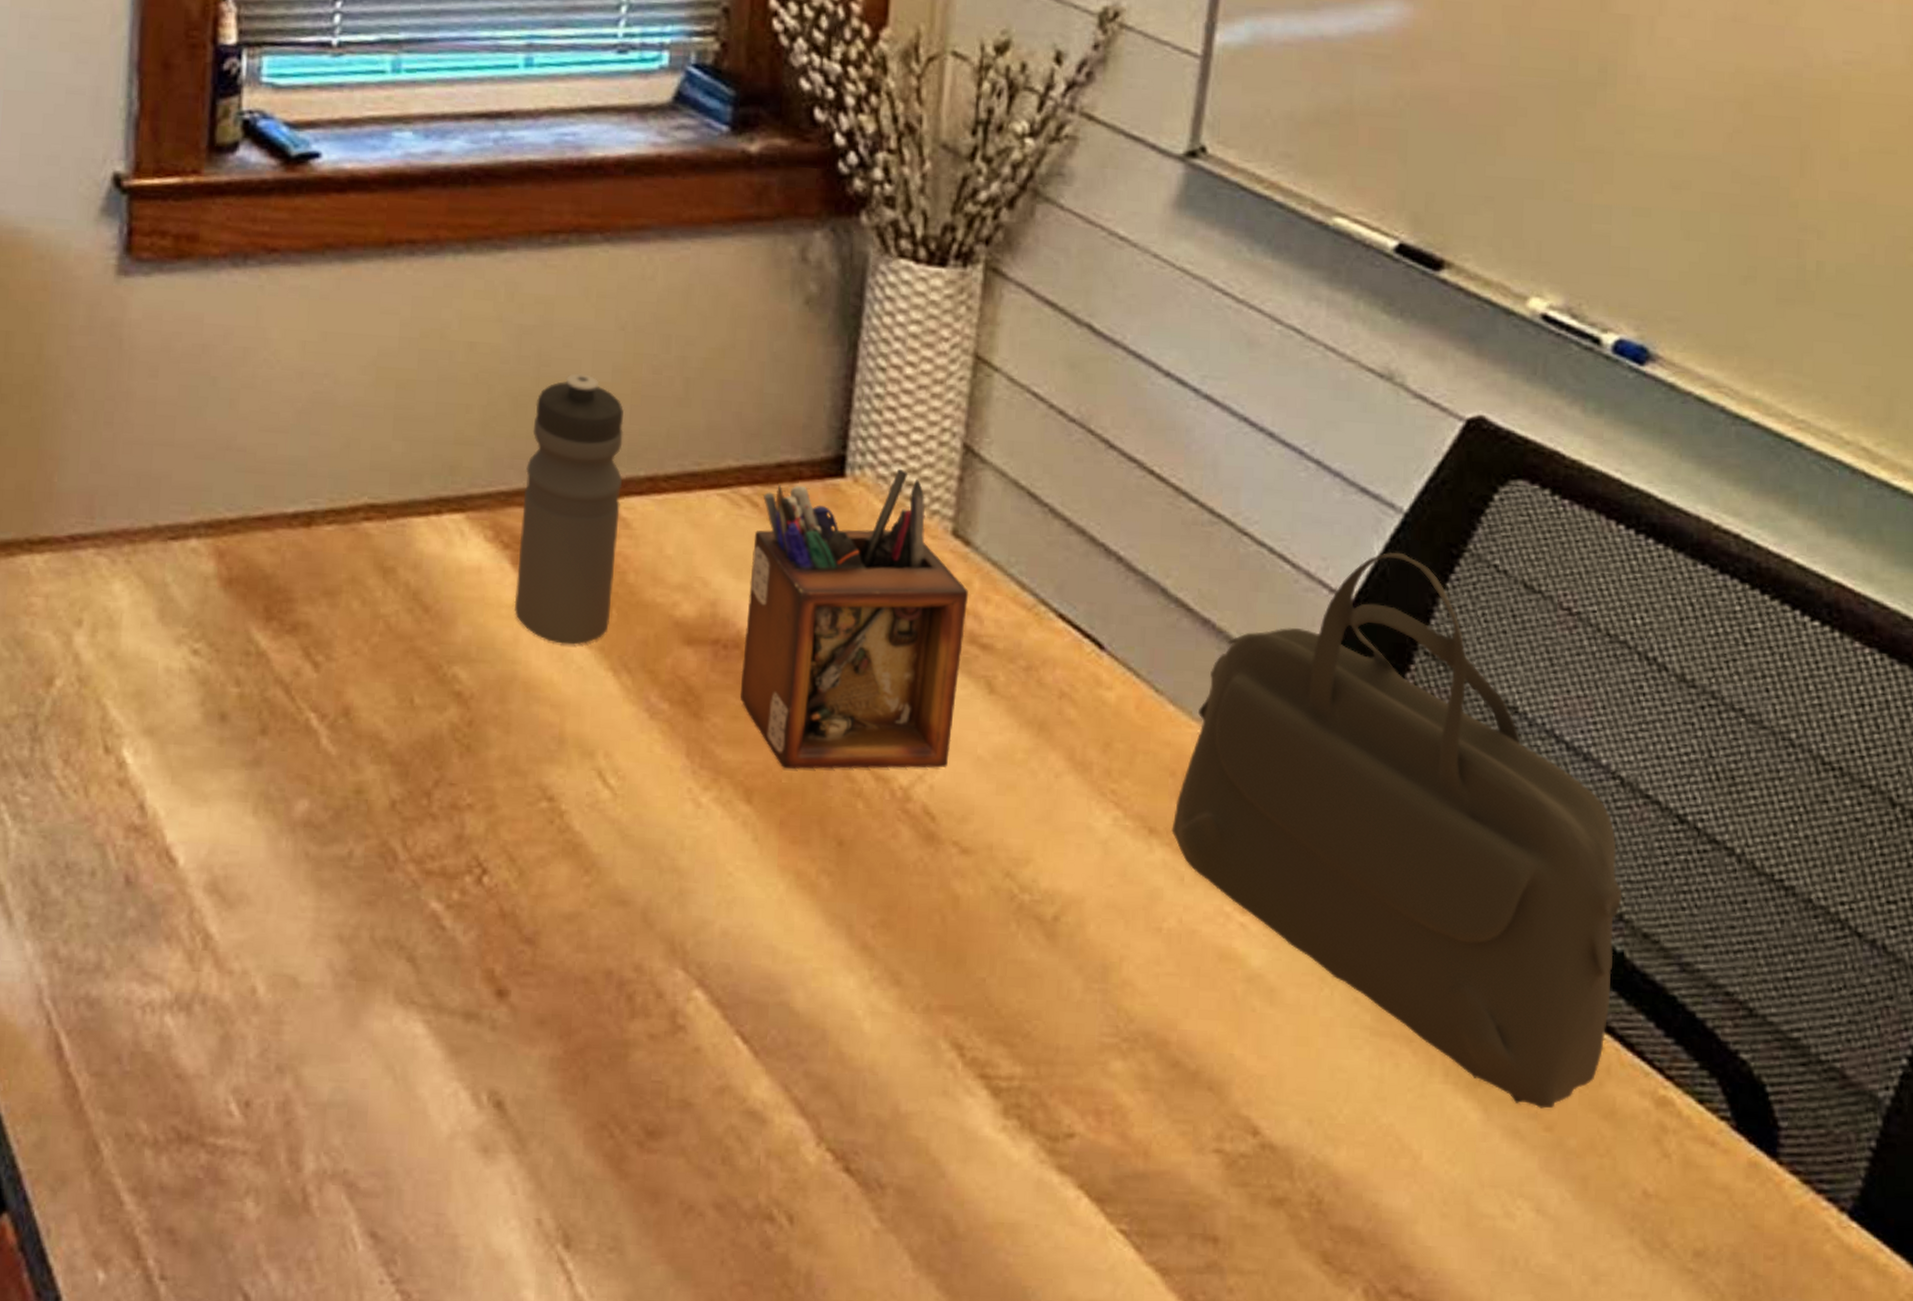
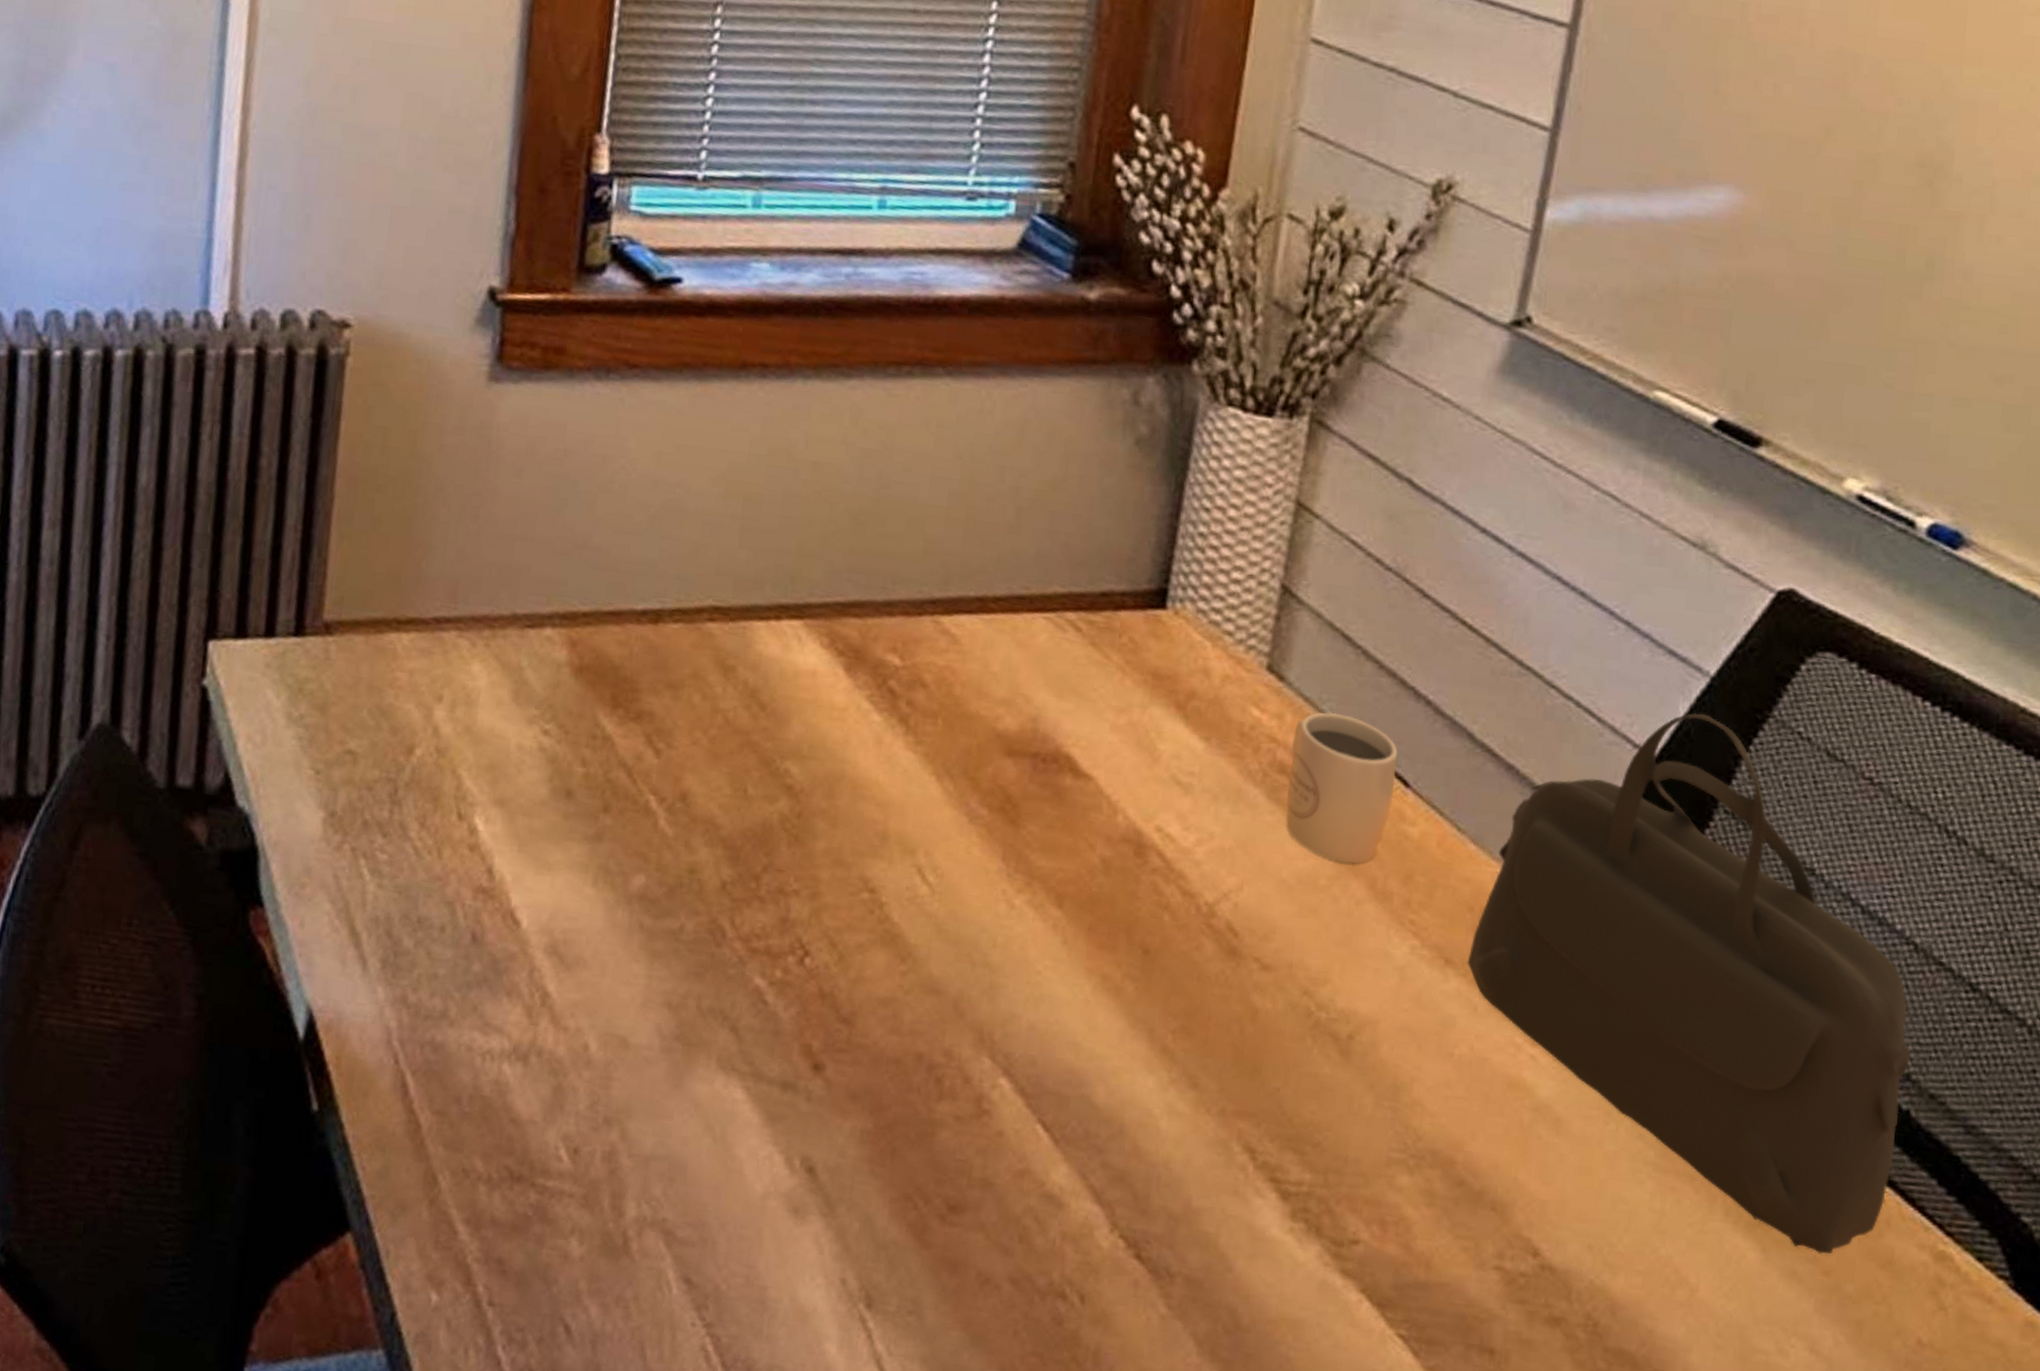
water bottle: present [514,373,624,645] -> none [846,496,957,749]
desk organizer: present [739,468,968,769] -> none [1055,604,1280,888]
mug: none [978,575,1091,734] -> present [1285,712,1398,864]

